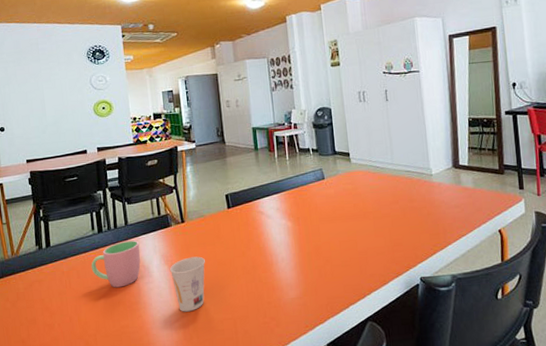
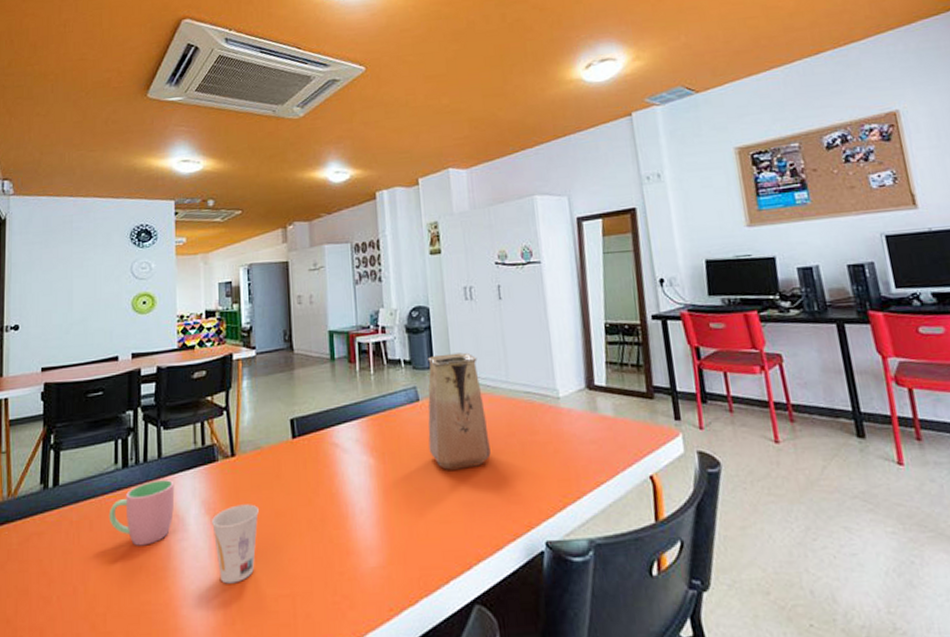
vase: none [331,142,380,230] -> present [428,352,491,471]

